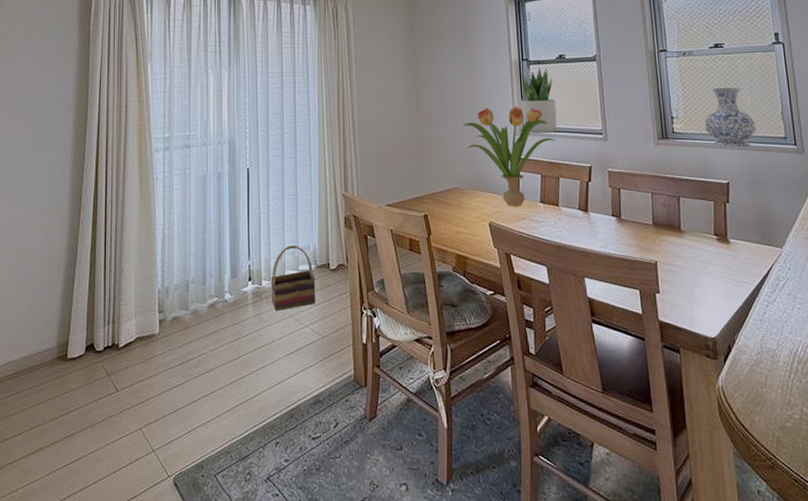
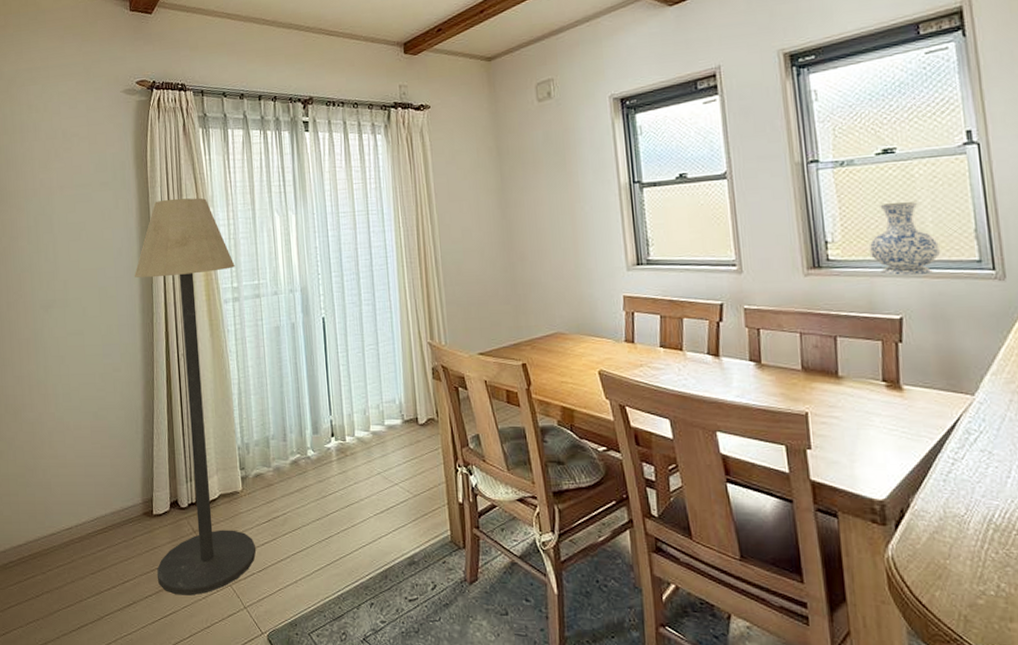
floor lamp: none [67,52,168,440] -> present [134,198,256,596]
woven basket: present [270,246,316,311] -> none [354,399,405,468]
flower arrangement: present [462,106,556,207] -> none [563,237,678,353]
planter: present [520,68,557,134] -> none [632,190,679,269]

